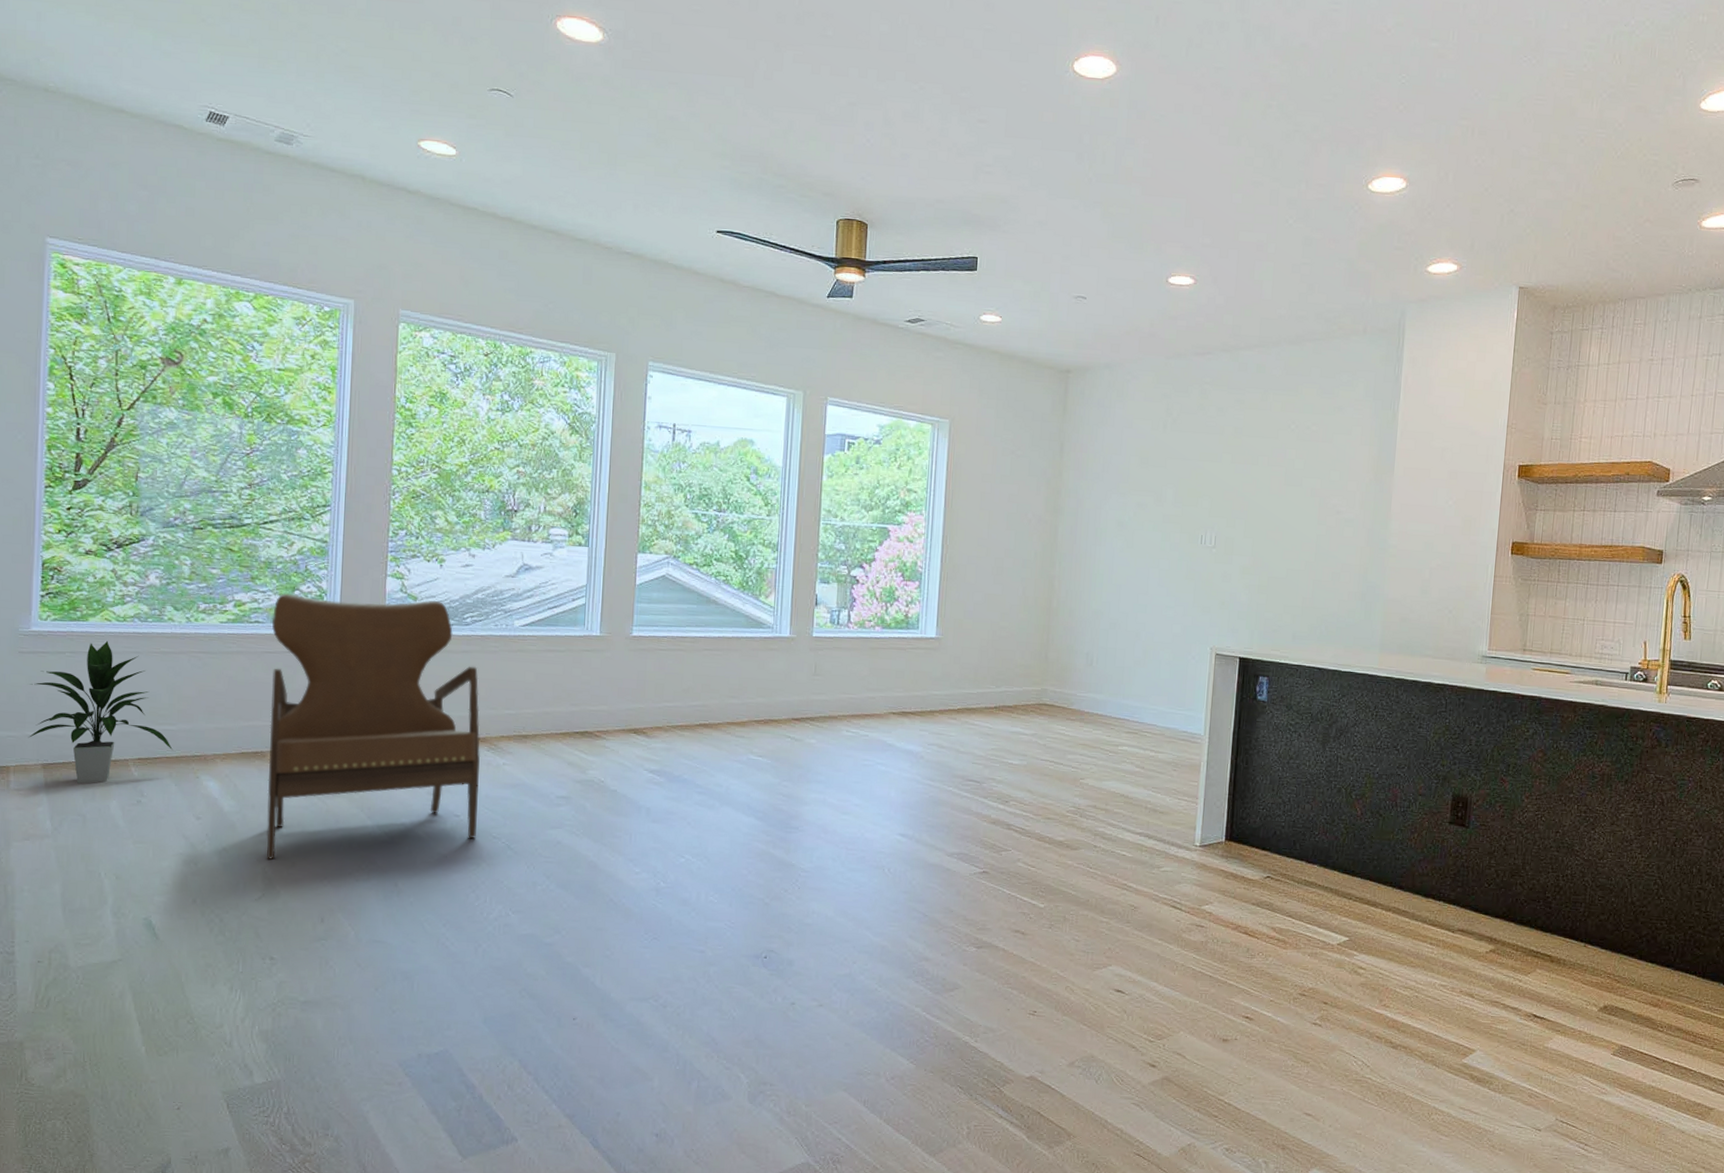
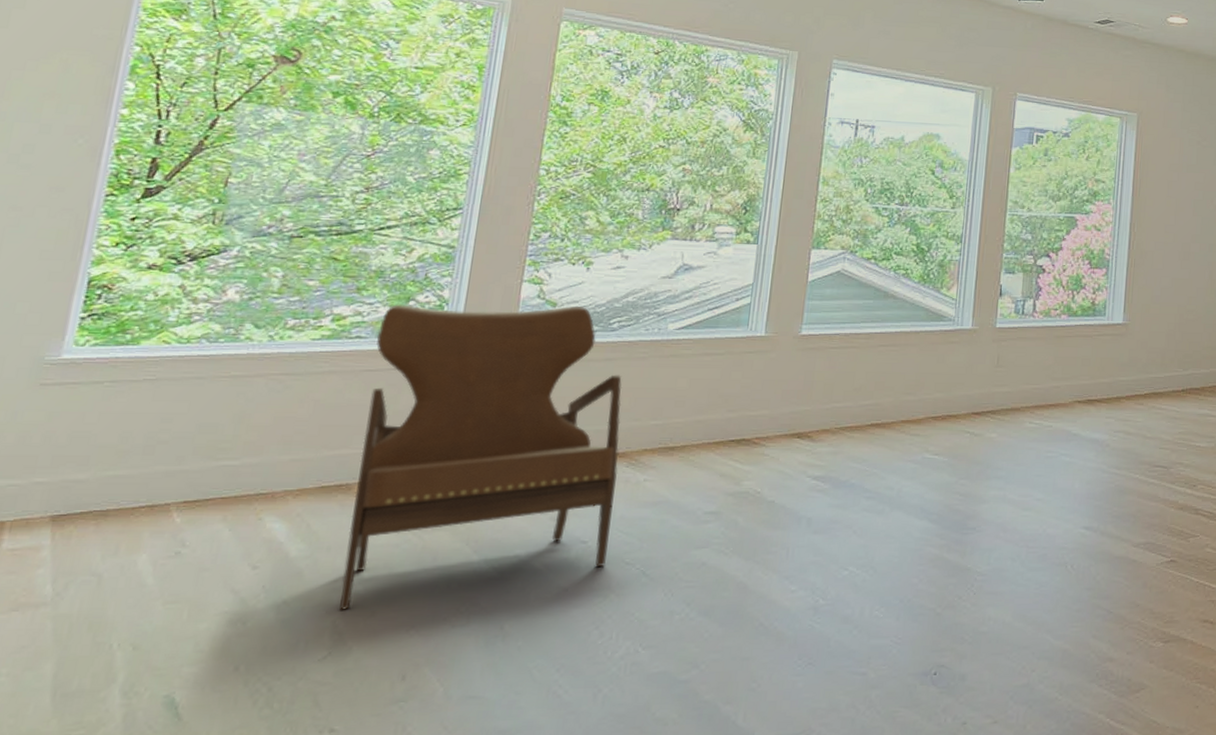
indoor plant: present [28,640,173,784] -> none [36,366,231,536]

